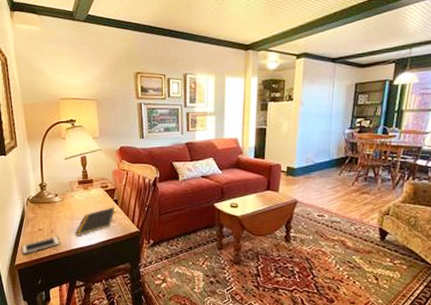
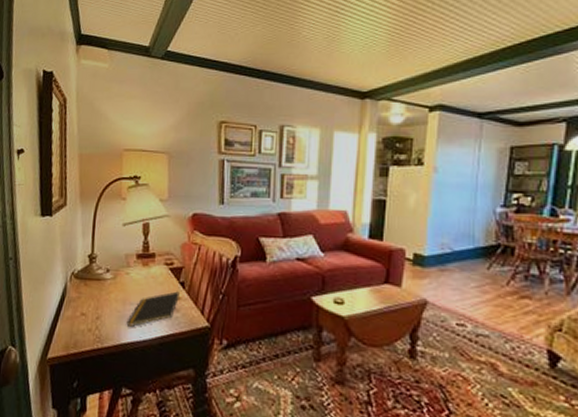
cell phone: present [21,237,61,255] -> none [57,325,107,346]

